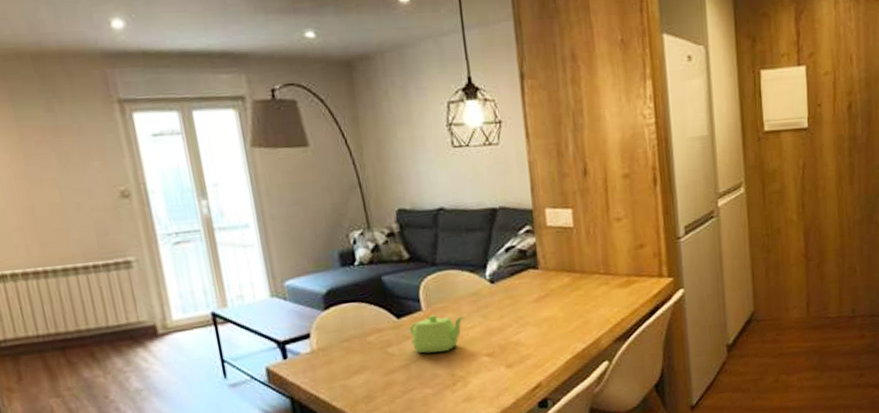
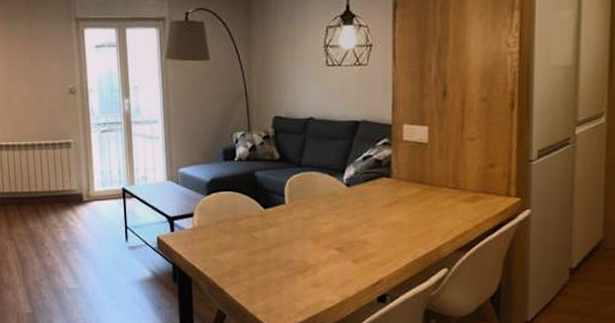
teapot: present [409,315,464,353] -> none [273,209,320,241]

